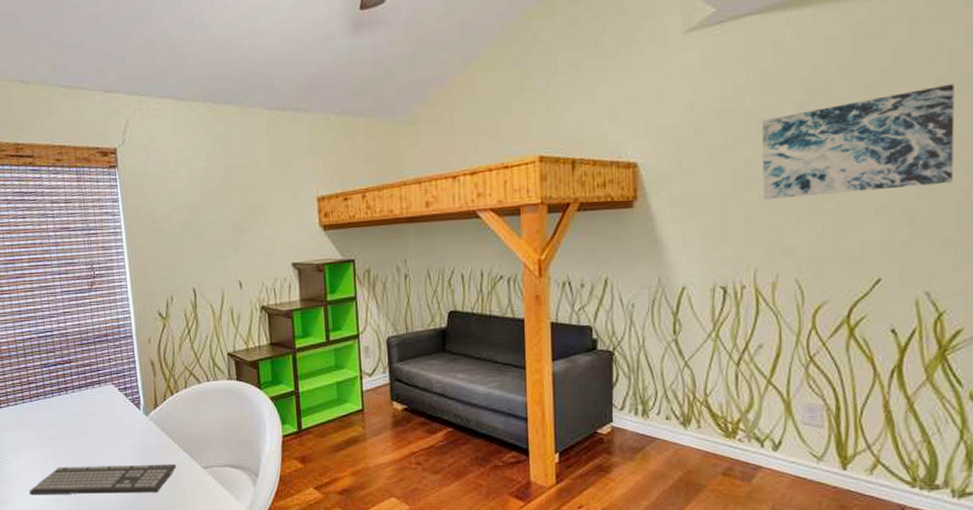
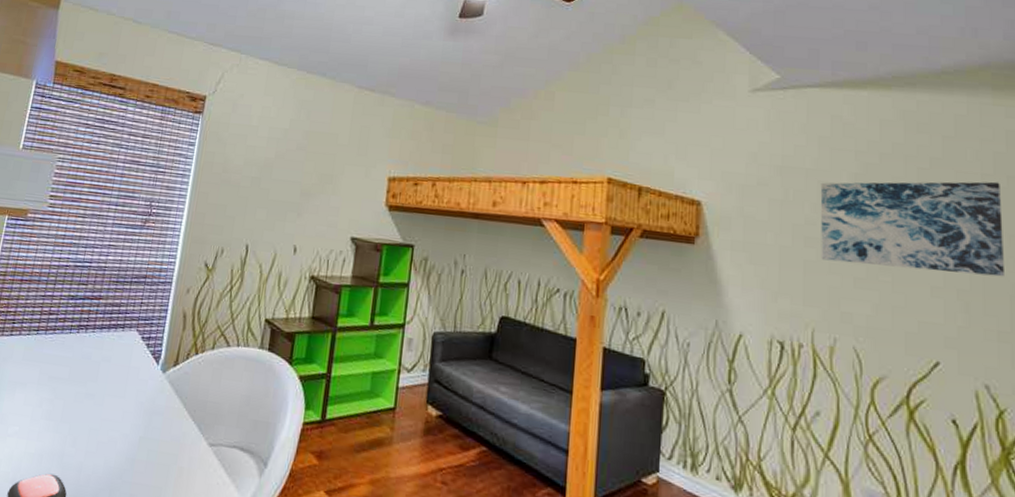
keyboard: present [29,465,177,494] -> none [10,414,181,465]

